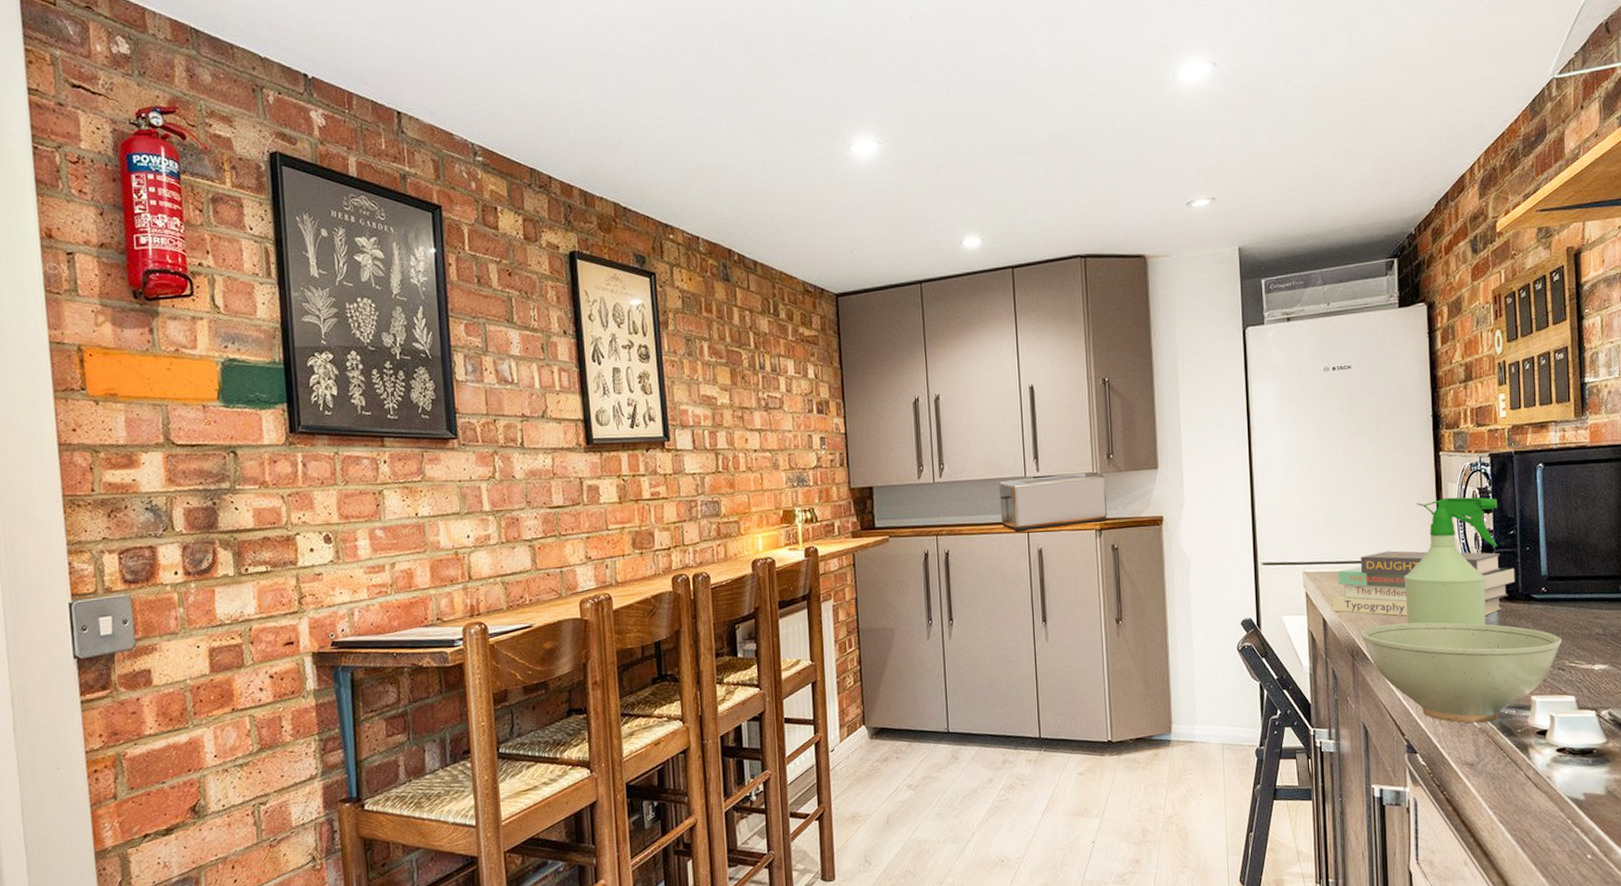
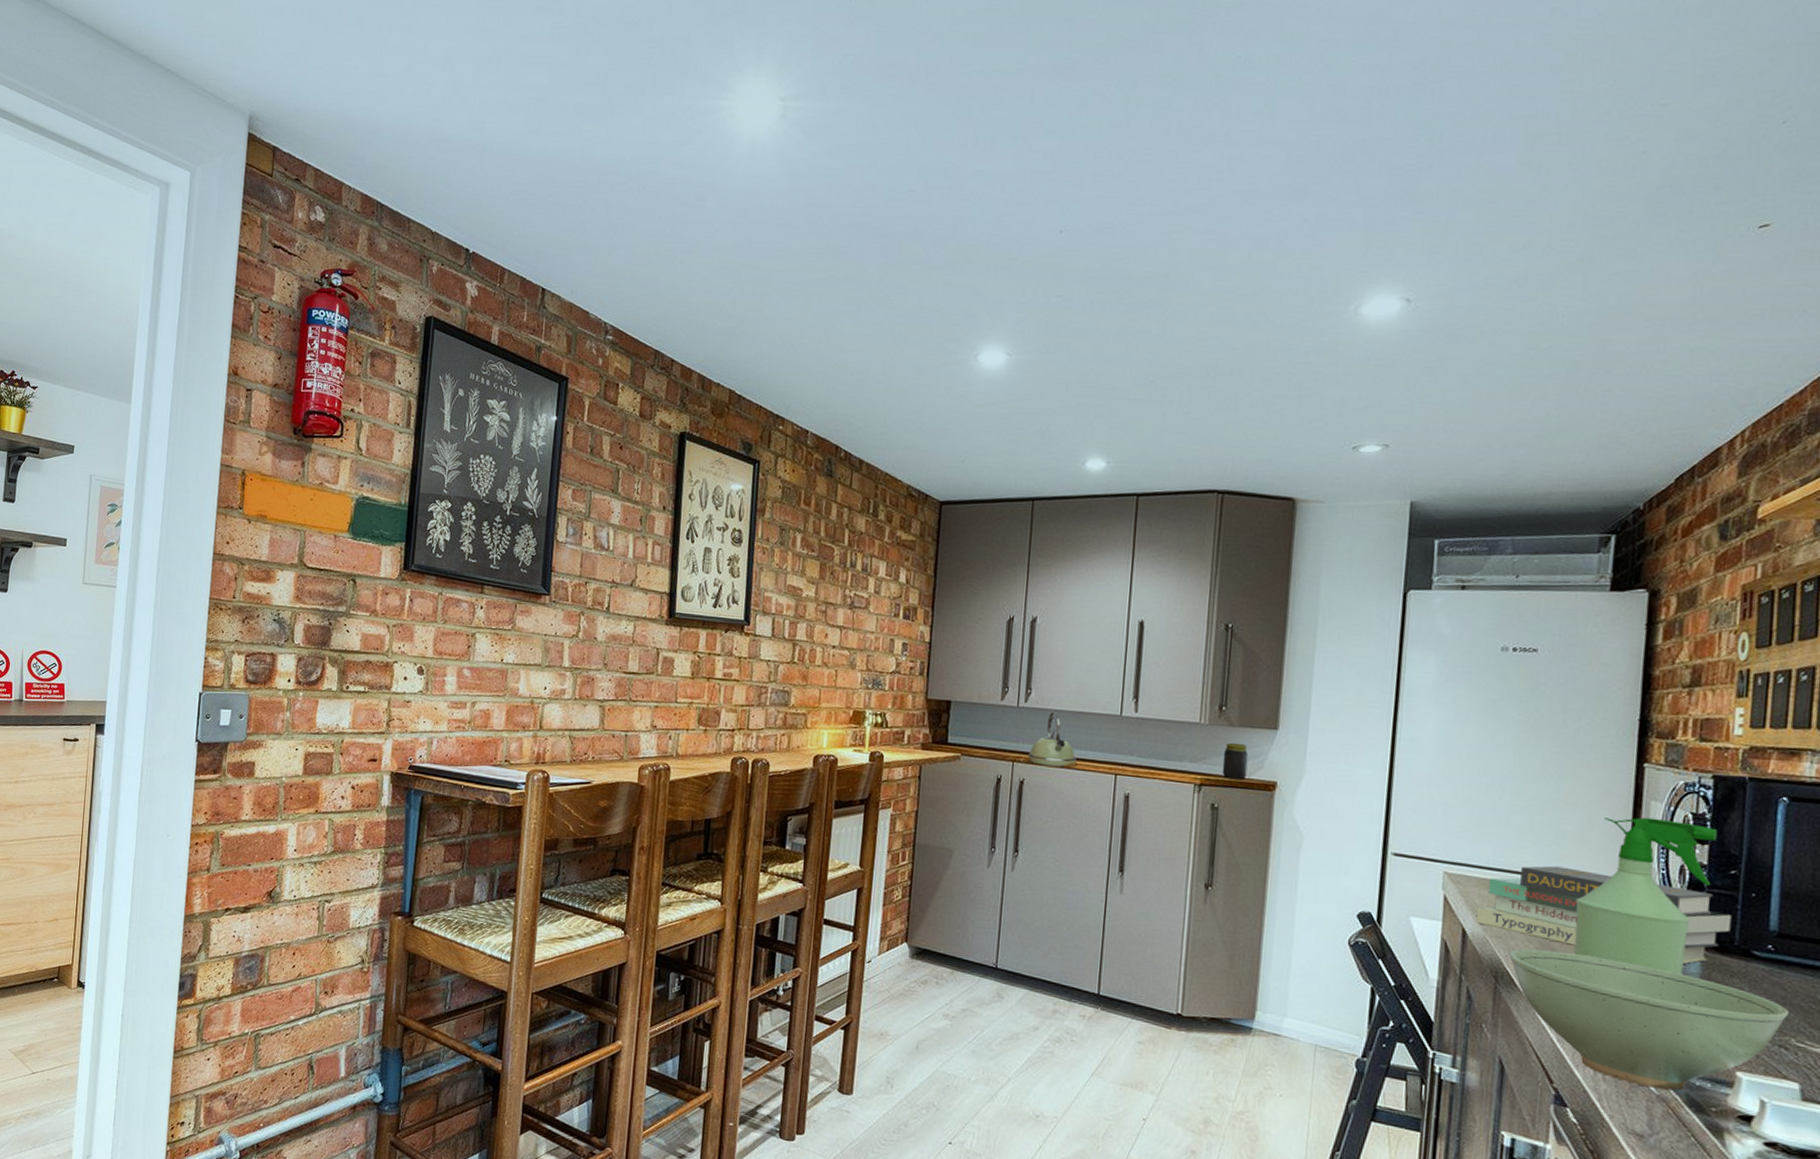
kettle: none [948,482,993,535] -> present [1026,711,1077,768]
toaster: present [998,472,1107,532] -> none [1087,716,1214,778]
jar: none [1116,486,1138,520] -> present [1222,742,1249,780]

